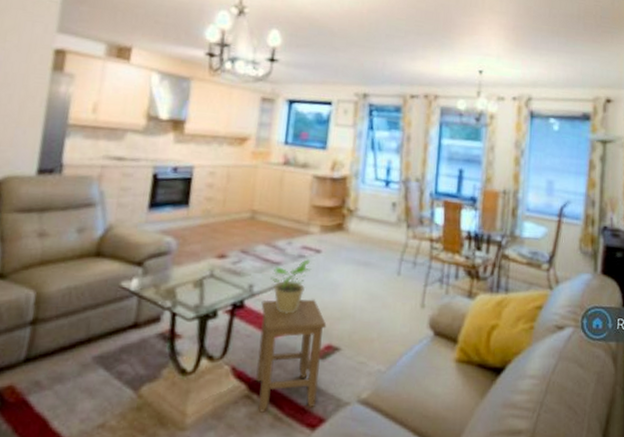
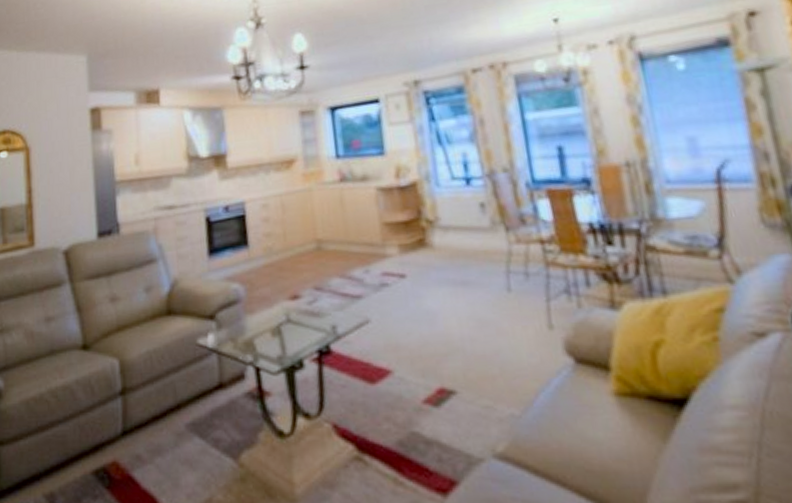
stool: present [256,299,327,413] -> none [350,334,442,477]
potted plant: present [270,259,312,314] -> none [354,287,399,356]

